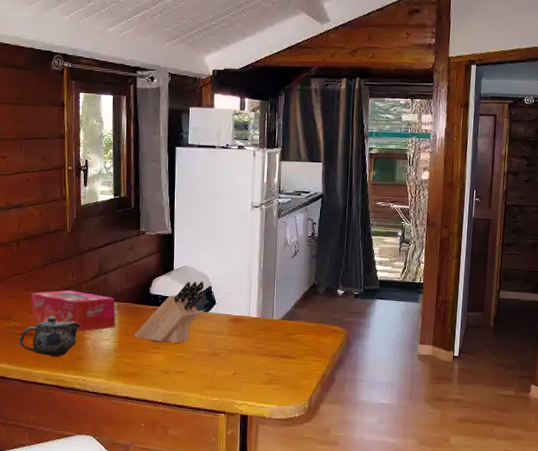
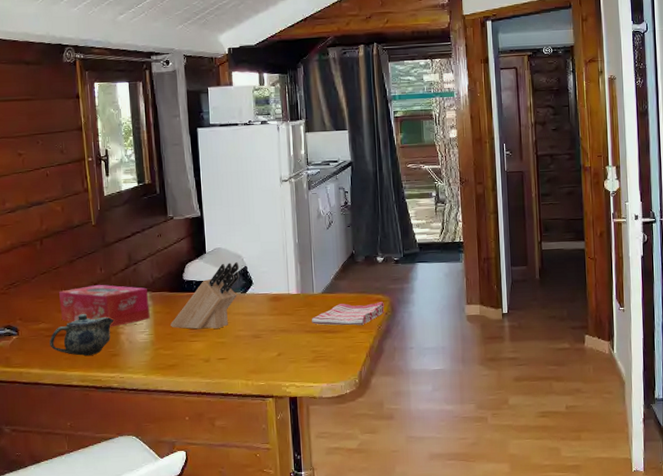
dish towel: none [269,331,340,354] -> present [312,302,384,326]

